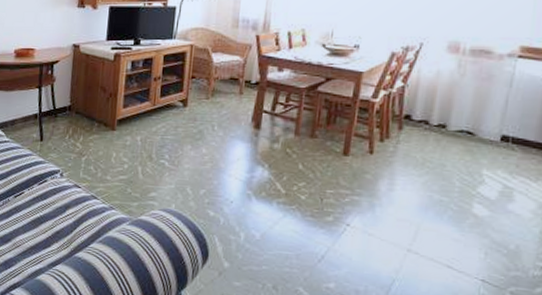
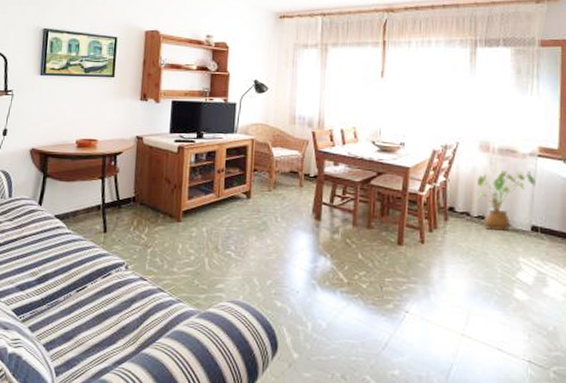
house plant: none [438,73,512,142] -> present [476,170,535,231]

